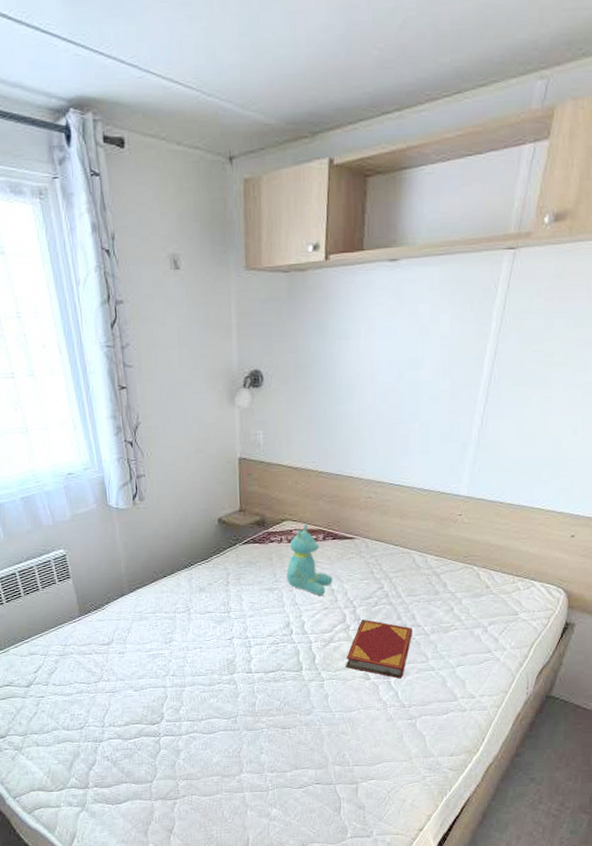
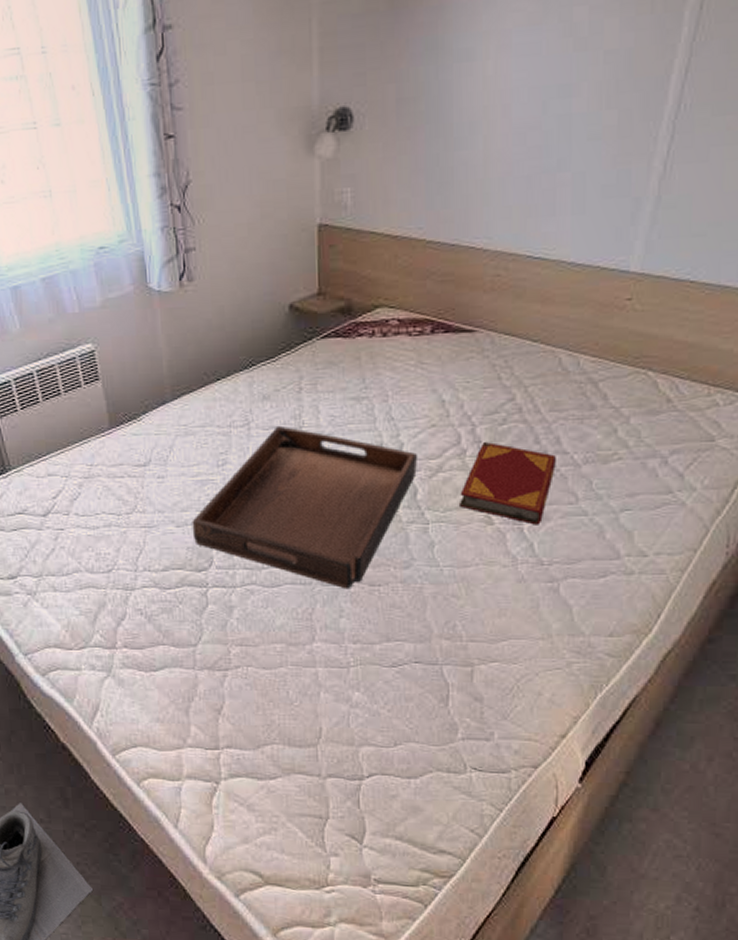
serving tray: none [146,610,316,733] -> present [192,425,418,590]
teddy bear: present [286,523,333,595] -> none [380,311,443,408]

